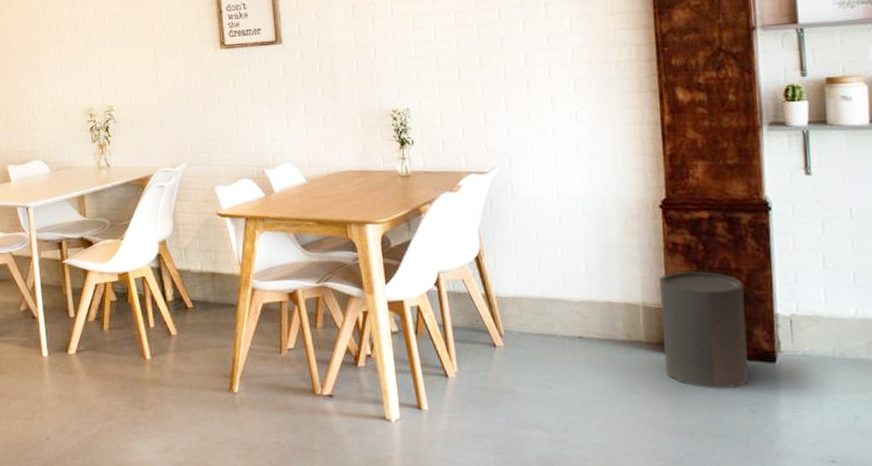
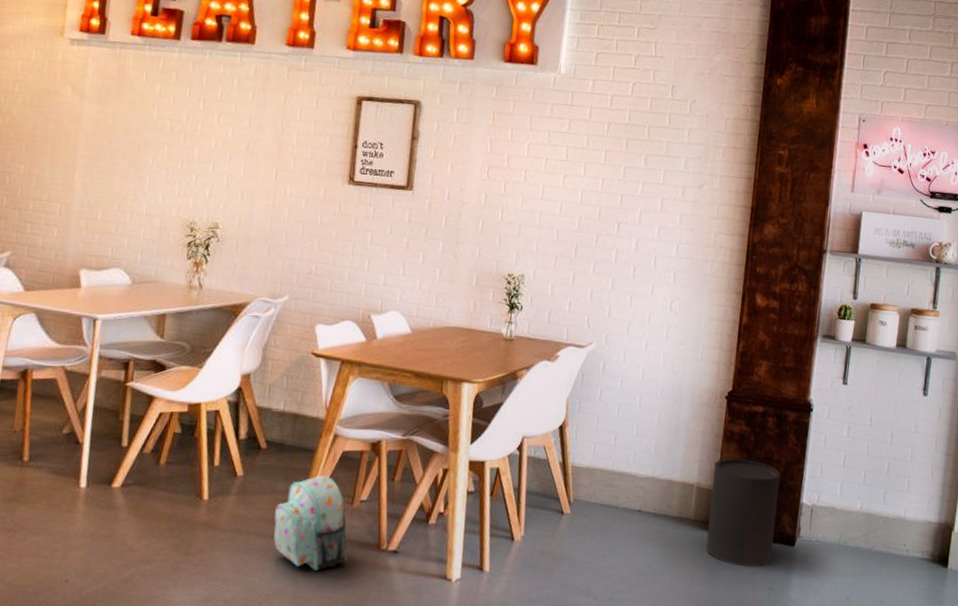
backpack: none [210,327,286,418] -> present [273,474,347,571]

